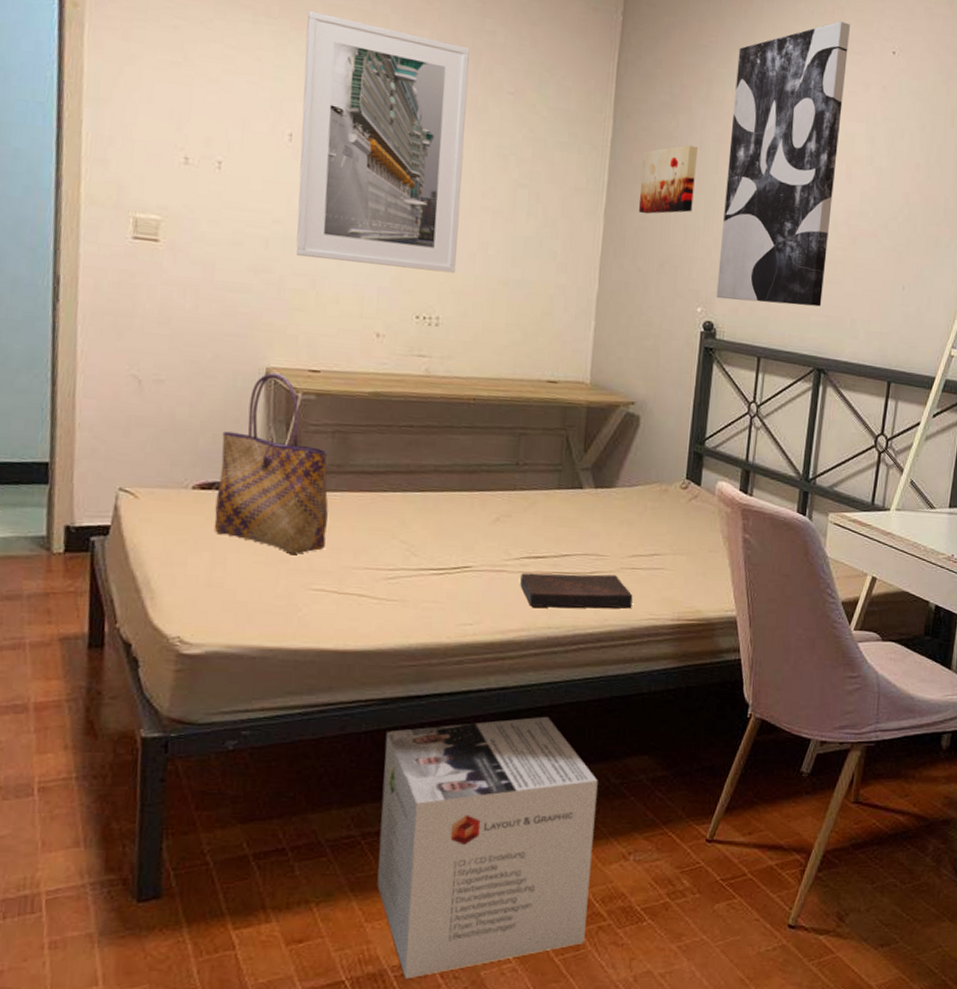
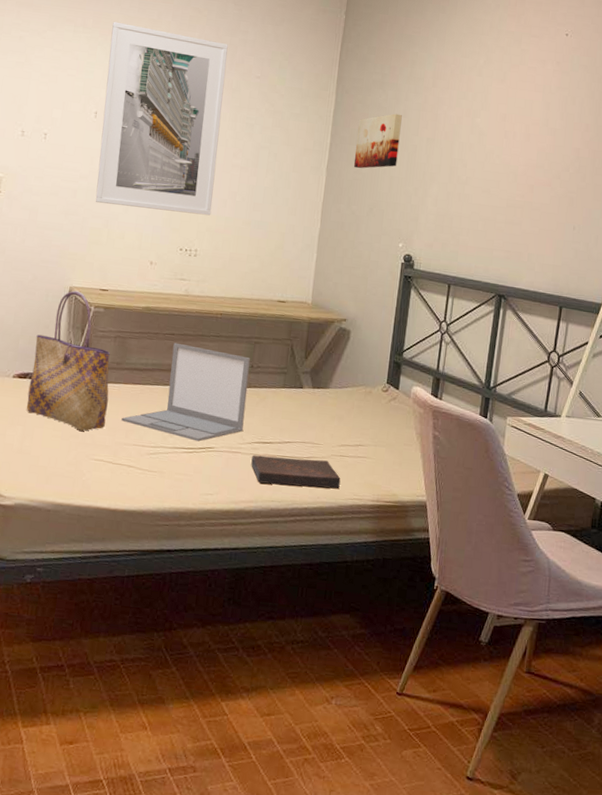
laptop: none [347,437,515,560] -> present [121,342,250,442]
cardboard box: present [377,716,598,980] -> none [131,574,308,785]
wall art: present [716,21,850,307] -> none [414,11,530,243]

